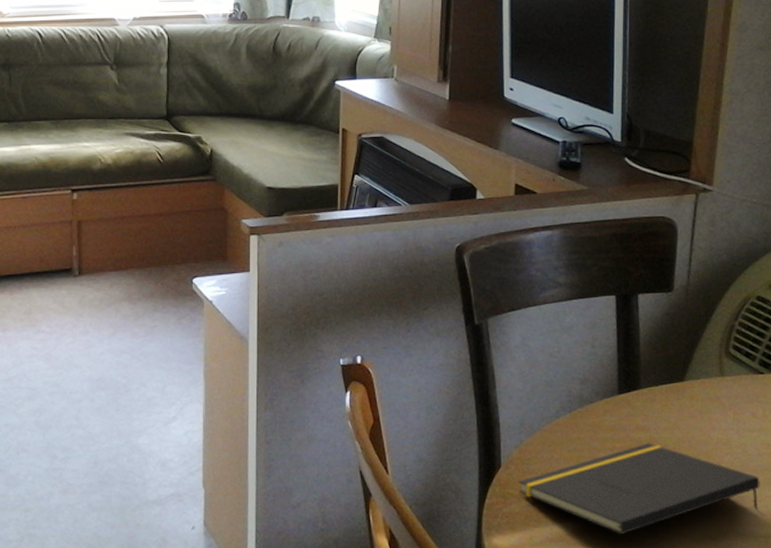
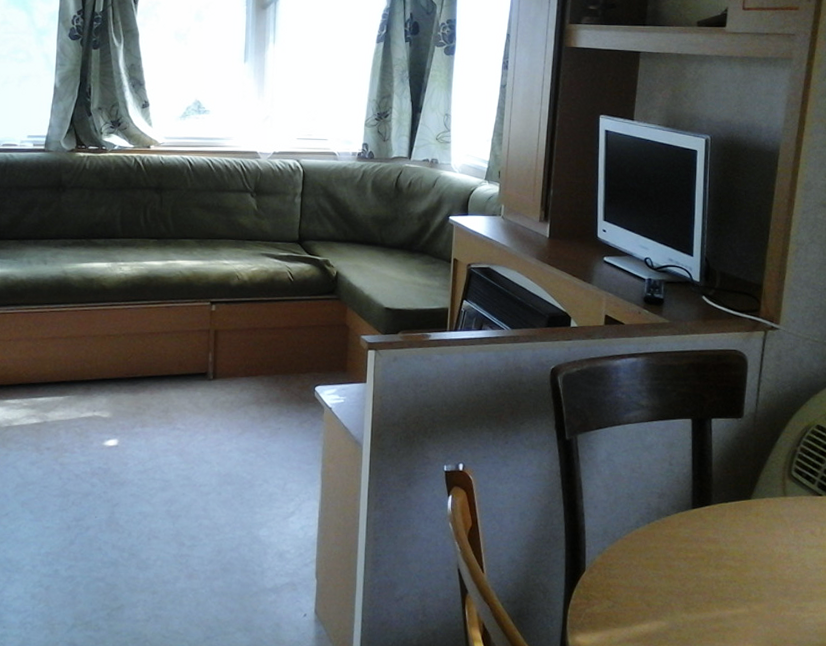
notepad: present [518,442,760,535] -> none [600,554,817,639]

